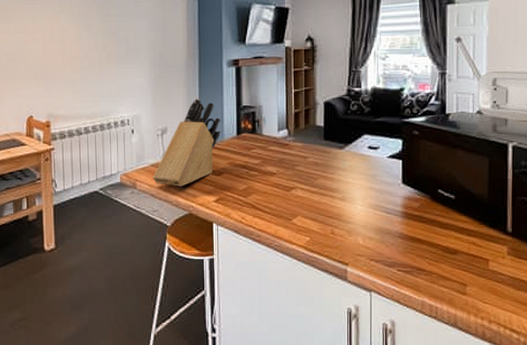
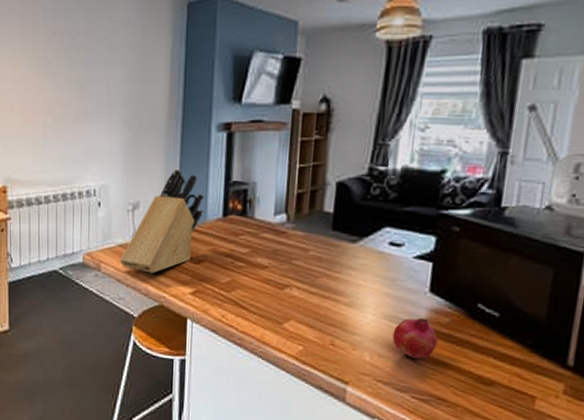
fruit: none [378,204,412,238] -> present [392,317,438,359]

